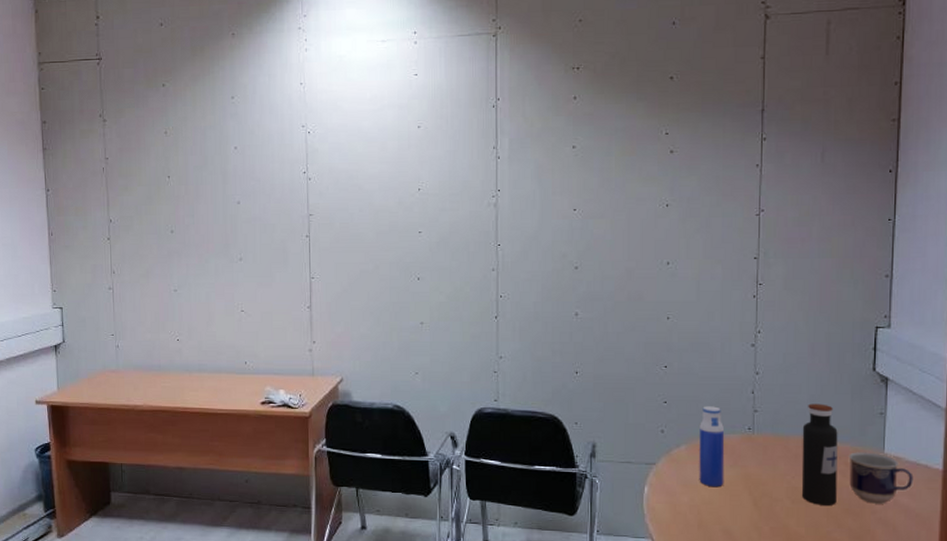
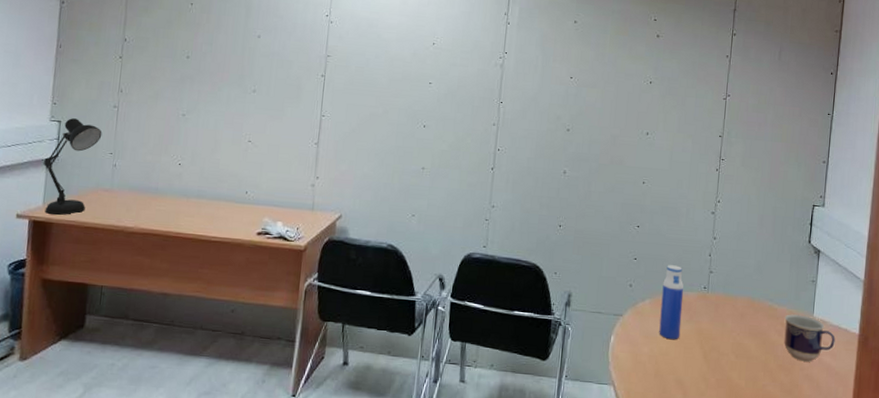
desk lamp: none [53,304,102,398] -> present [44,118,102,215]
water bottle: present [801,403,838,505] -> none [744,268,778,361]

